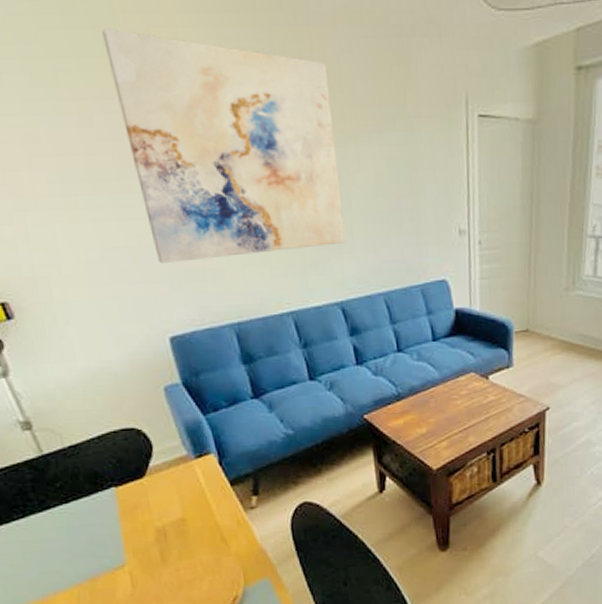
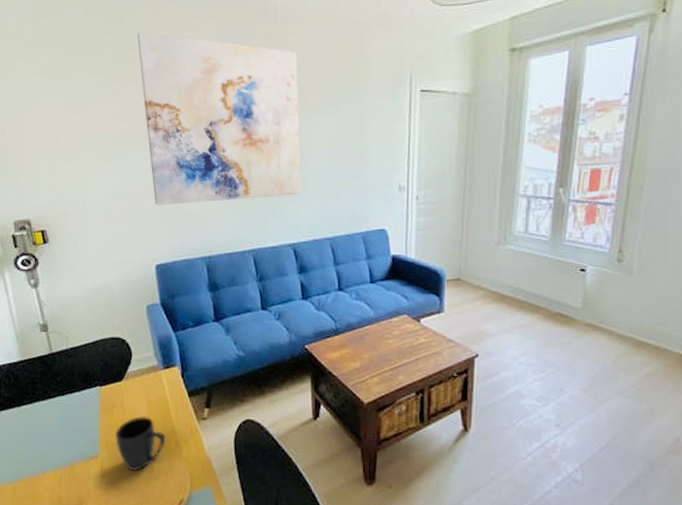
mug: none [144,513,209,575] -> present [116,415,166,471]

